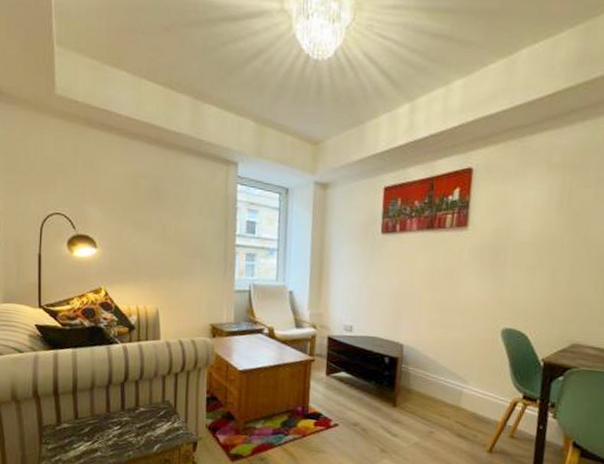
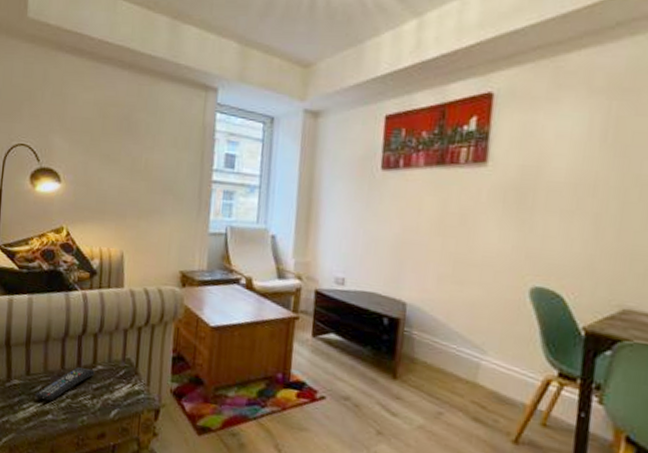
remote control: none [83,410,138,440] -> present [34,367,95,401]

